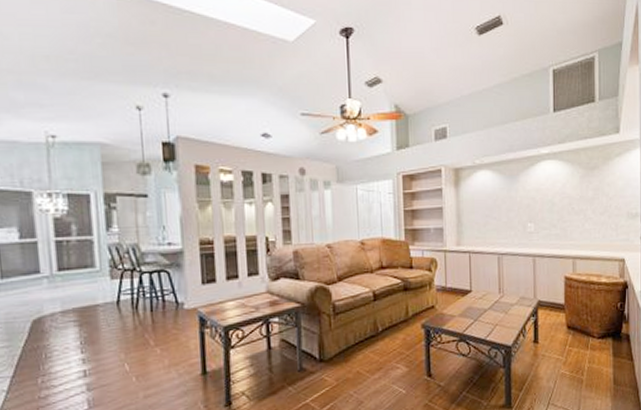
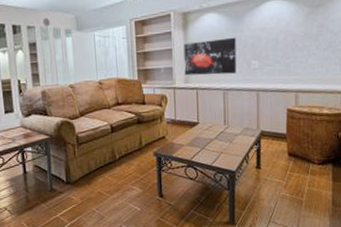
wall art: none [455,197,511,238] -> present [183,37,236,76]

